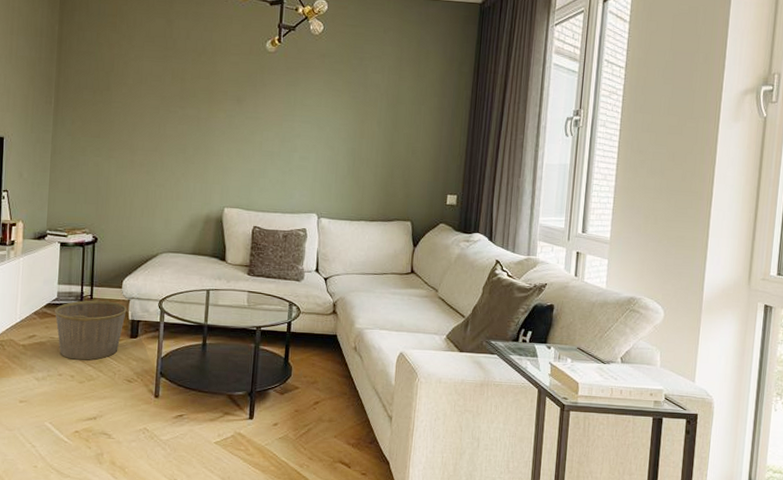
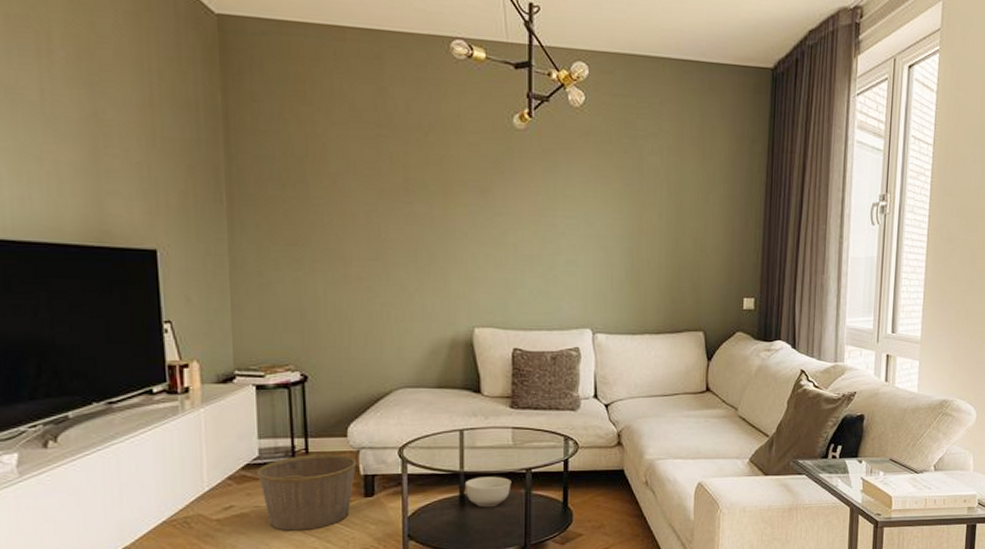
bowl: none [207,330,244,357] -> present [464,476,512,508]

